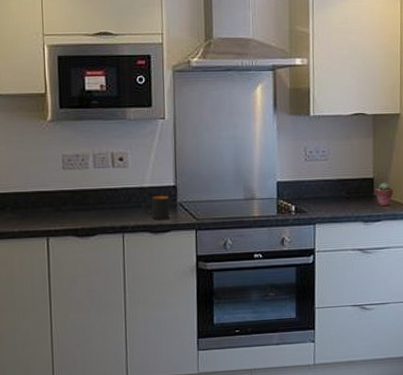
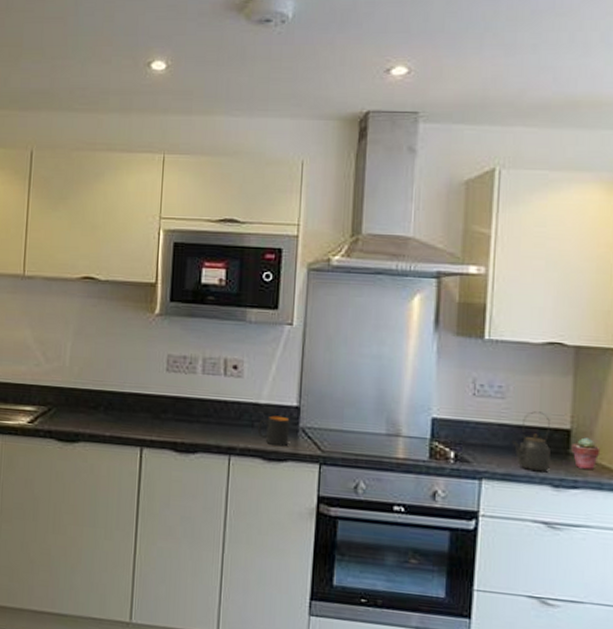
kettle: none [334,167,361,213] -> present [511,411,550,472]

